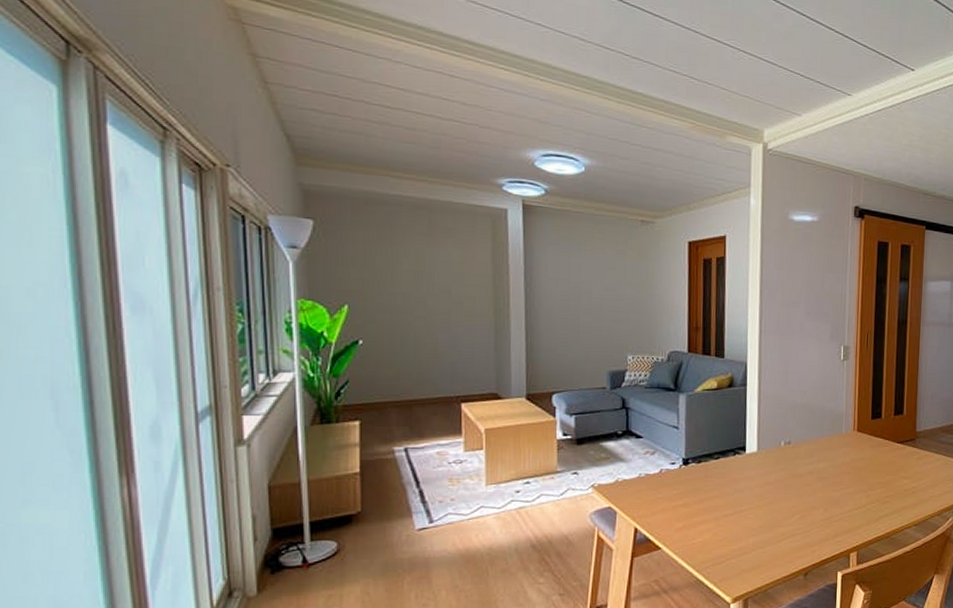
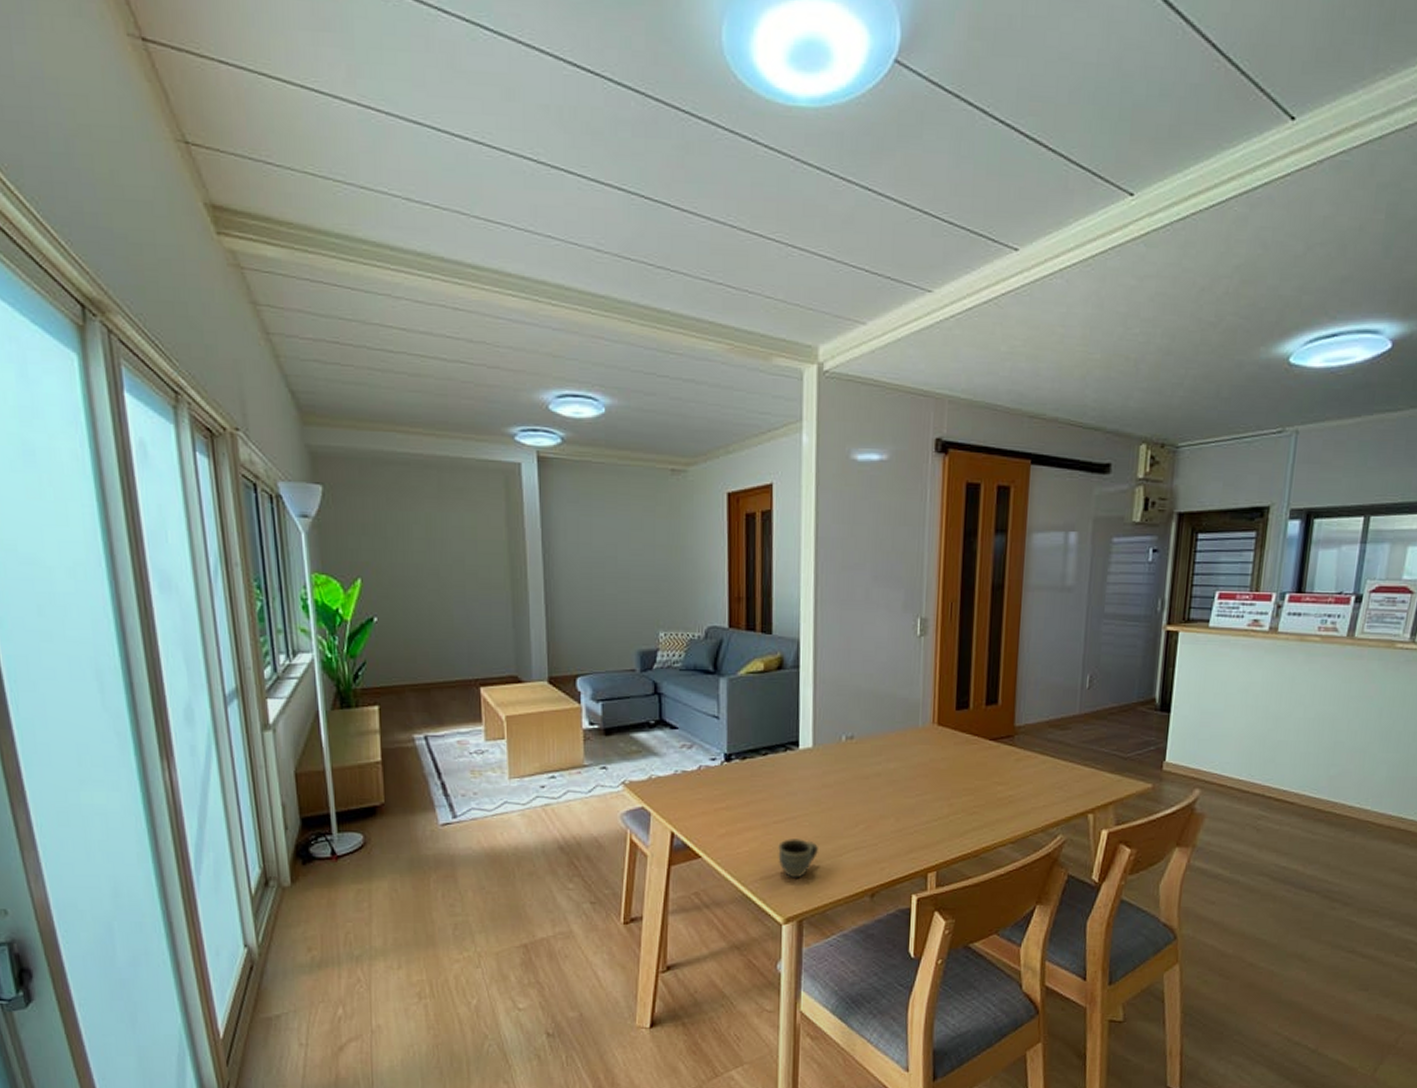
cup: none [727,529,762,563] -> present [778,839,819,878]

